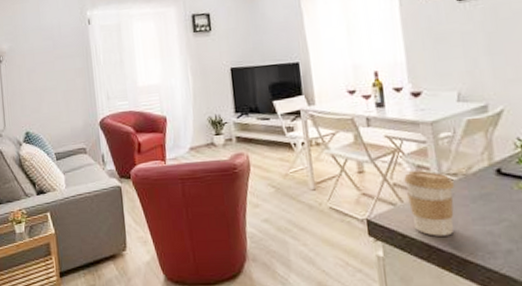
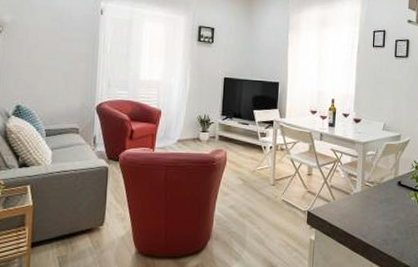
coffee cup: present [404,170,454,236] -> none [338,177,370,227]

